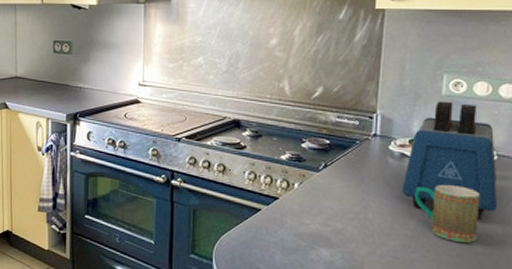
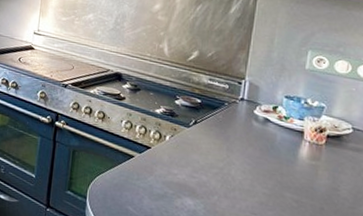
toaster: present [402,101,498,219] -> none [264,74,351,186]
mug: present [415,184,480,243] -> none [275,150,335,207]

